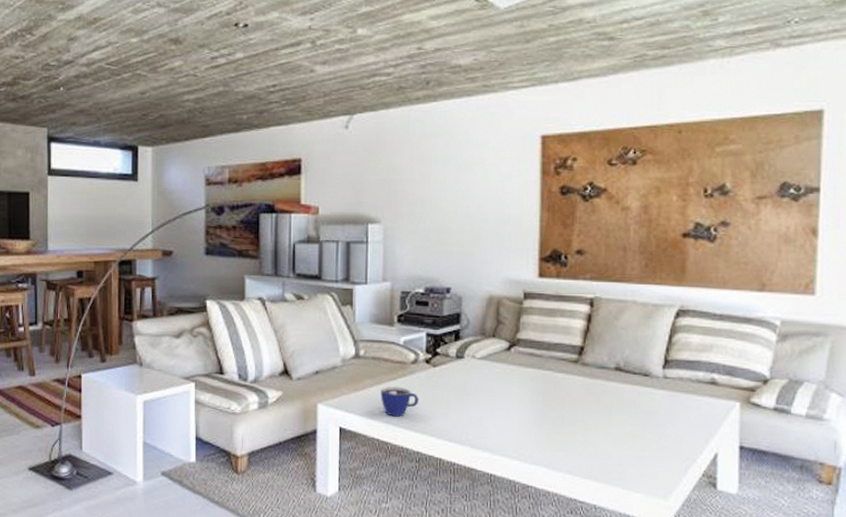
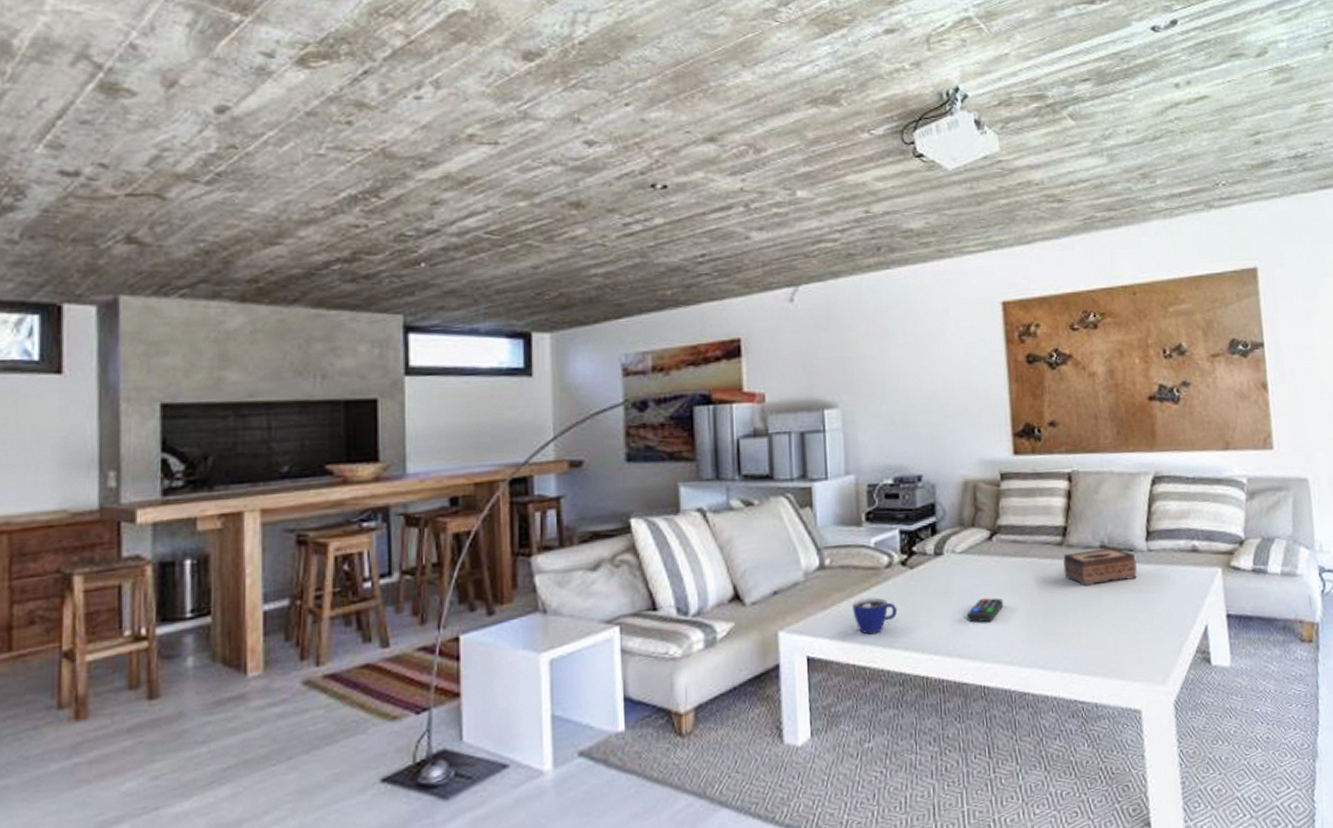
remote control: none [480,399,516,421] -> present [966,597,1004,623]
tissue box: none [576,370,650,402] -> present [1063,548,1137,586]

